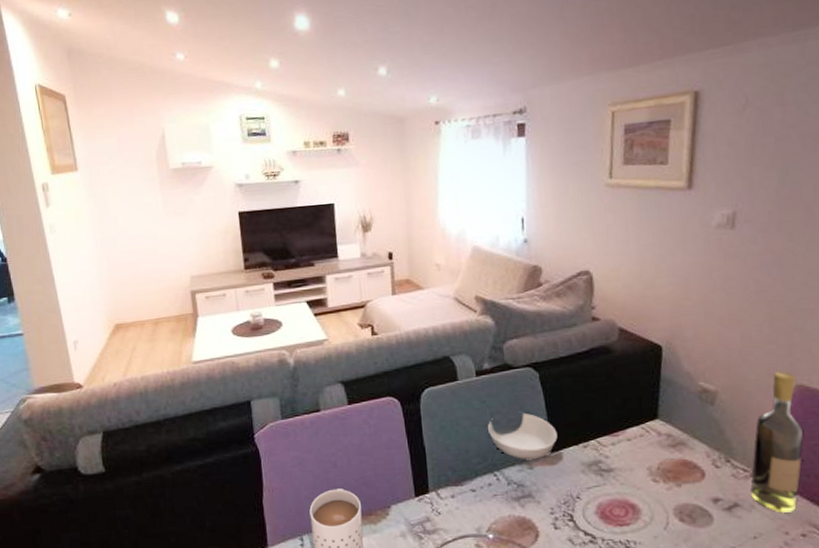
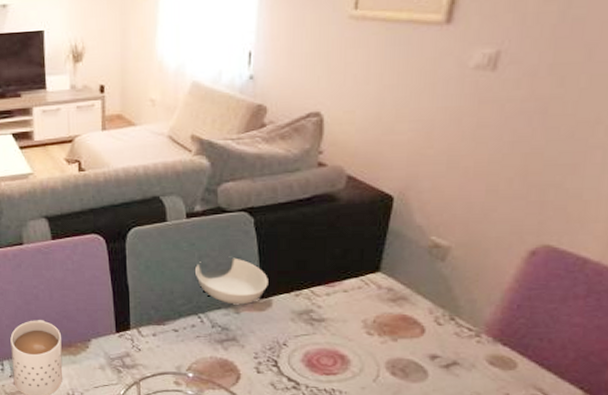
bottle: present [750,371,804,513] -> none [473,230,544,374]

